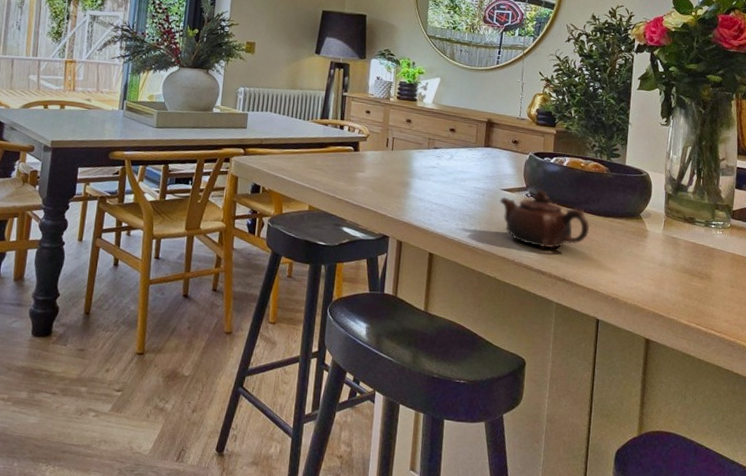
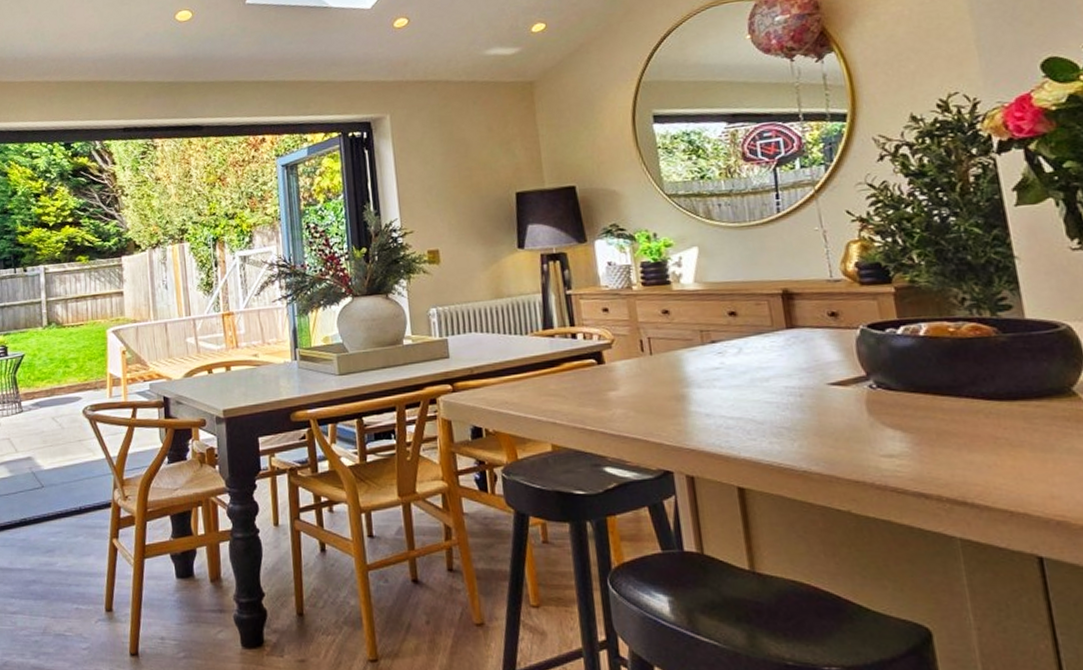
teapot: present [500,189,590,249] -> none [829,375,990,460]

